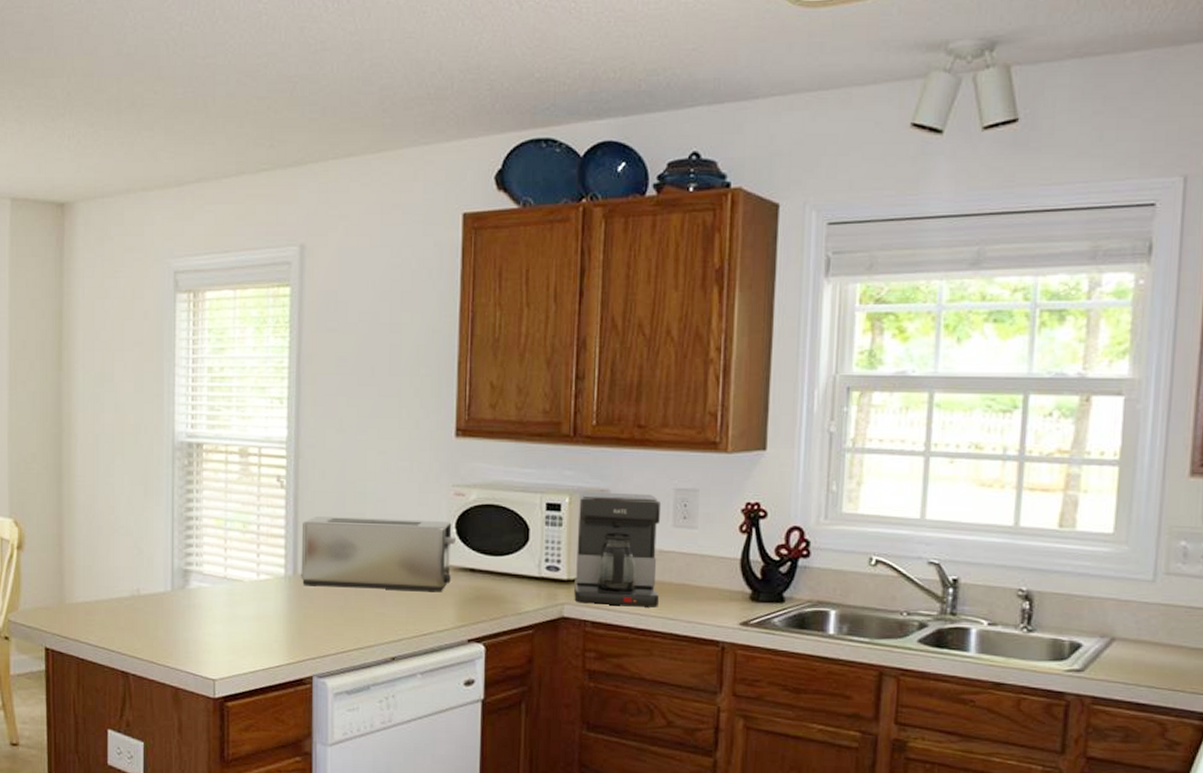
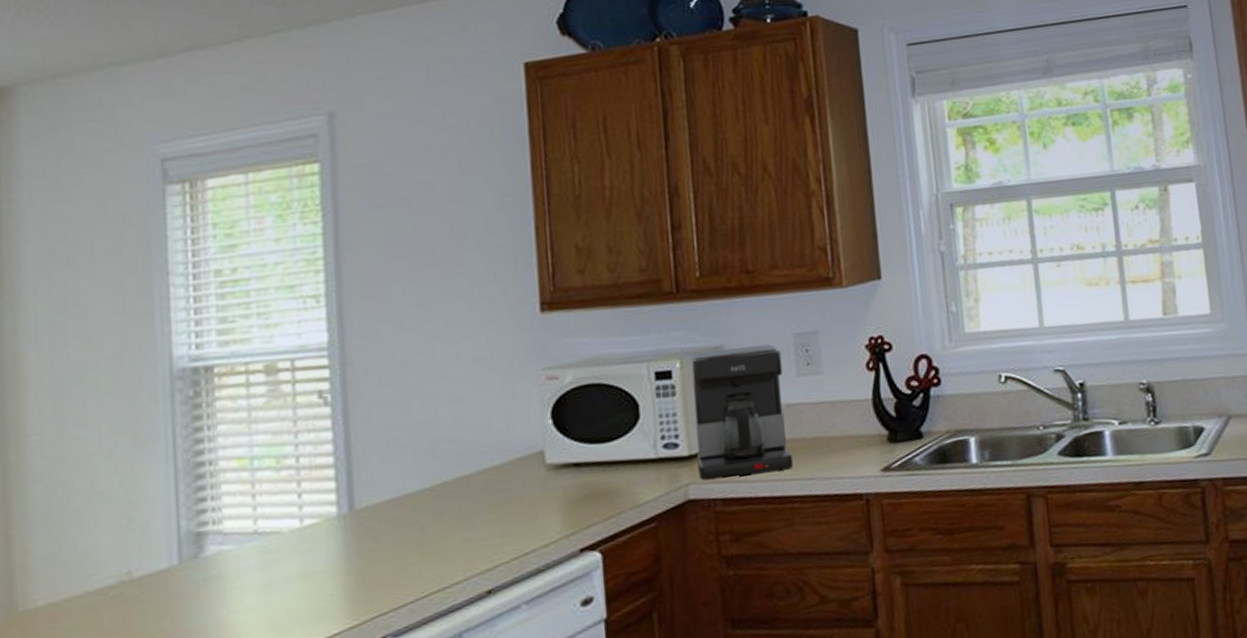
toaster: present [301,515,456,592] -> none [356,412,553,522]

